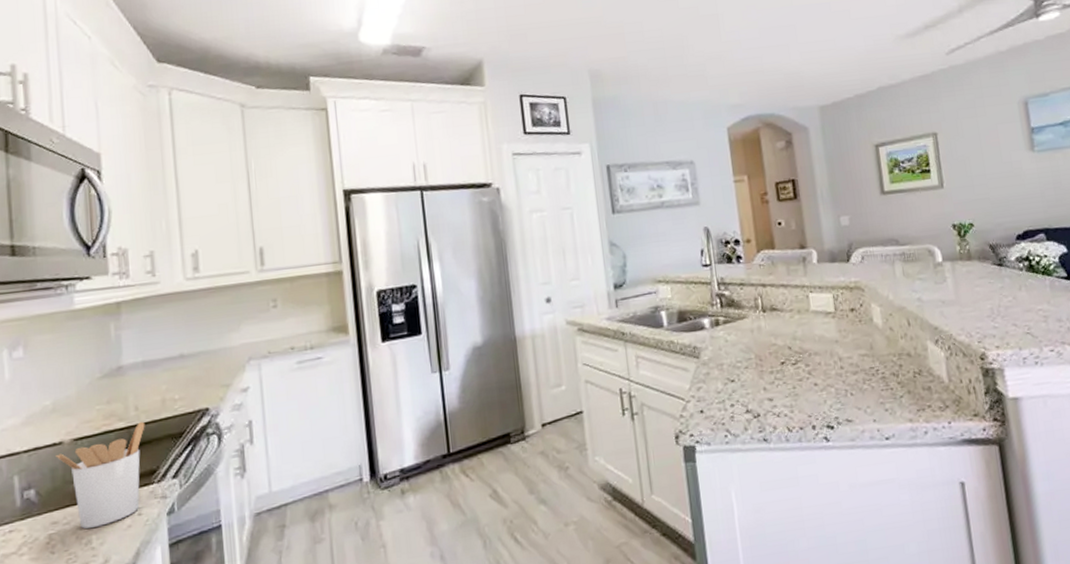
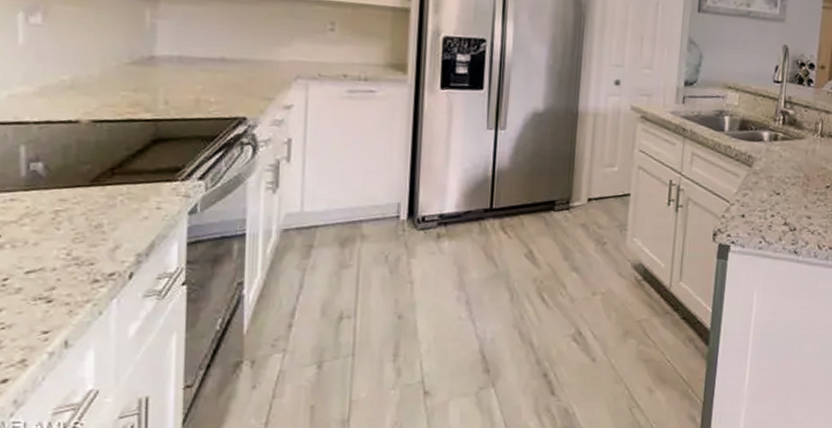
utensil holder: present [55,421,145,529] -> none [70,117,174,212]

